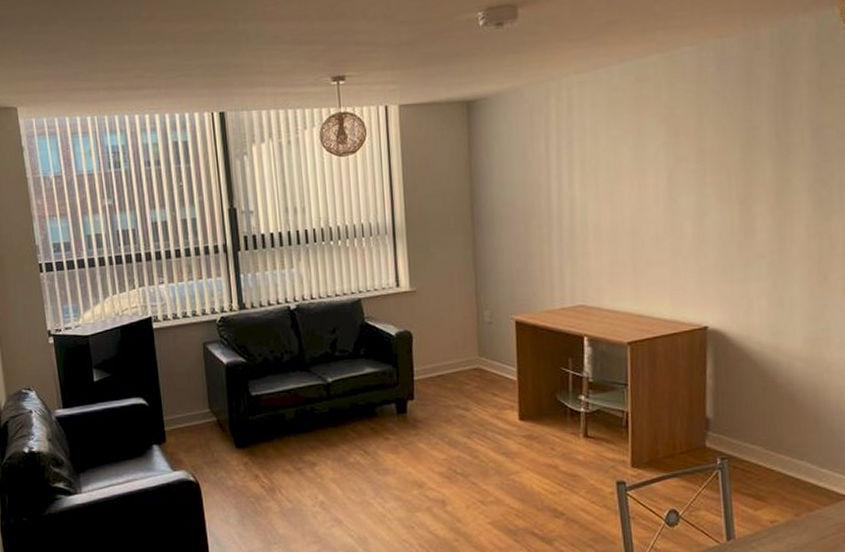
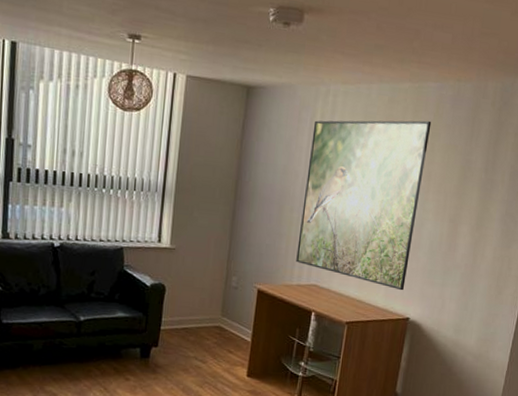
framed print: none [549,91,695,296] -> present [296,120,432,291]

